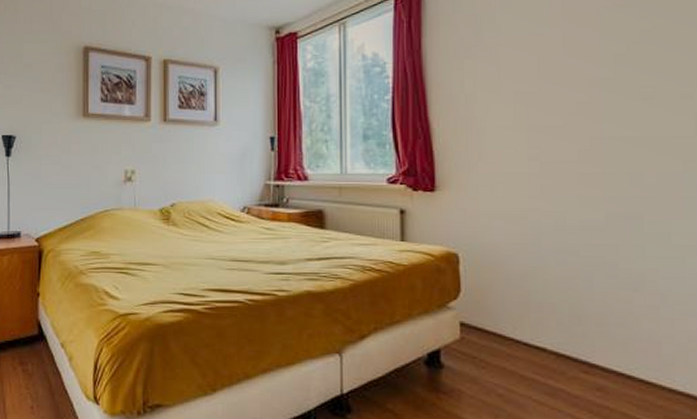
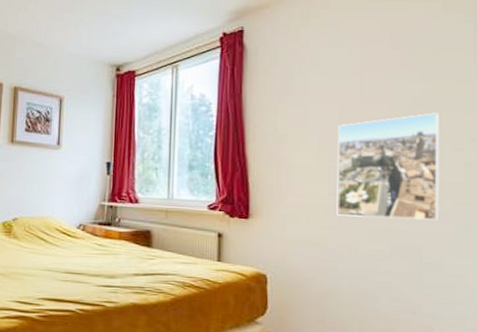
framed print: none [536,55,665,183] -> present [336,113,440,221]

